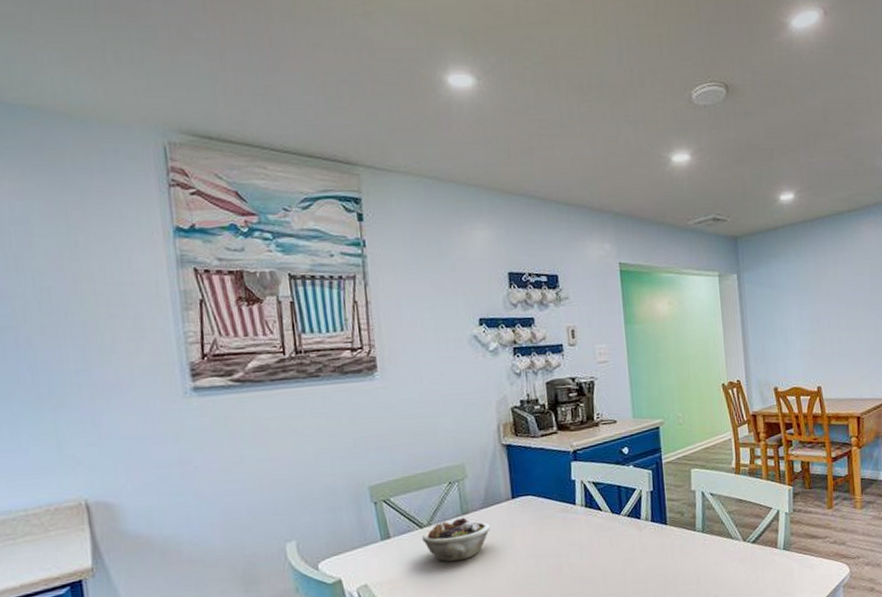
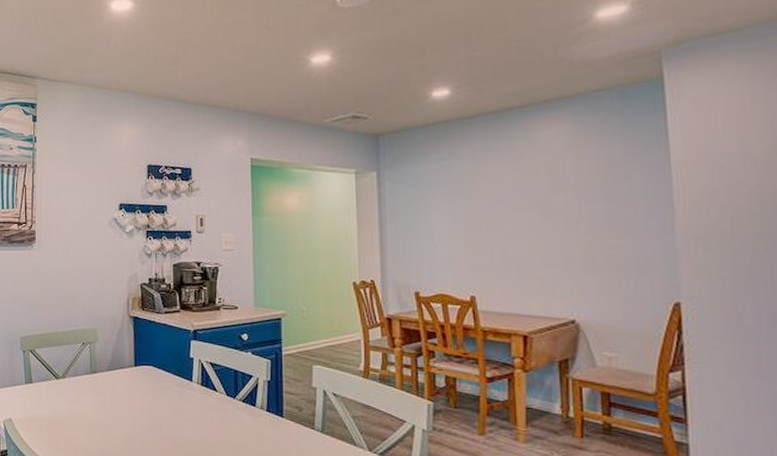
succulent planter: present [422,517,491,562] -> none [57,376,114,414]

